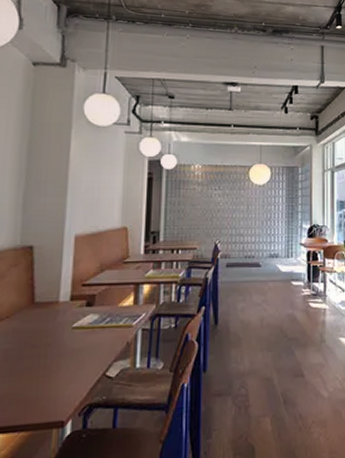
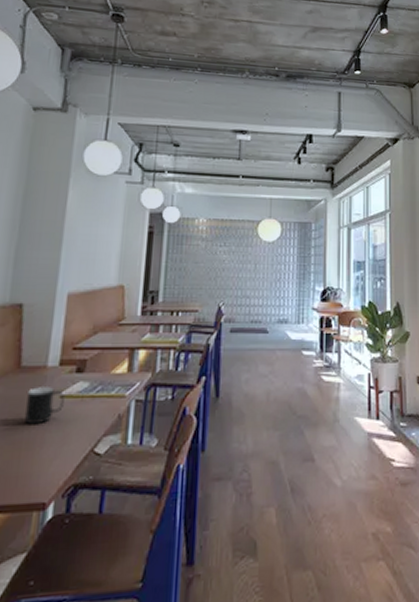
cup: none [41,319,76,353] -> present [25,385,65,424]

